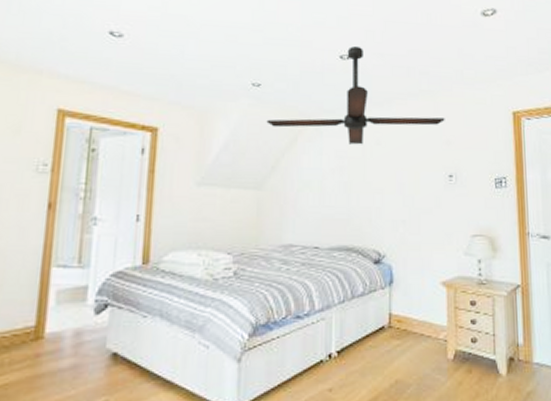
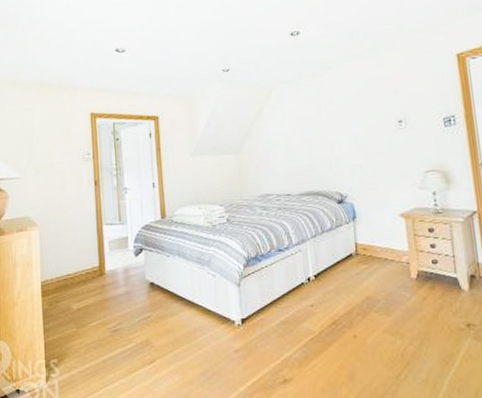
ceiling fan: present [266,45,445,145] -> none [237,21,390,107]

